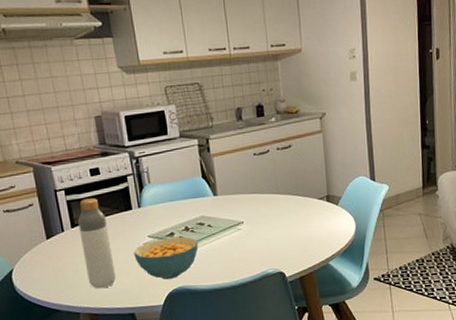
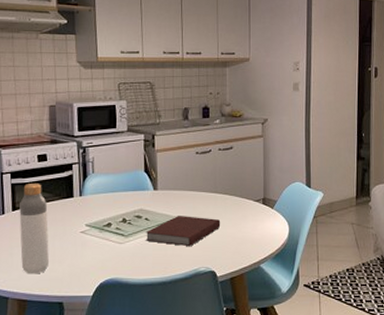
cereal bowl: present [134,236,199,280] -> none [70,227,134,270]
notebook: none [209,219,286,250] -> present [145,216,221,247]

